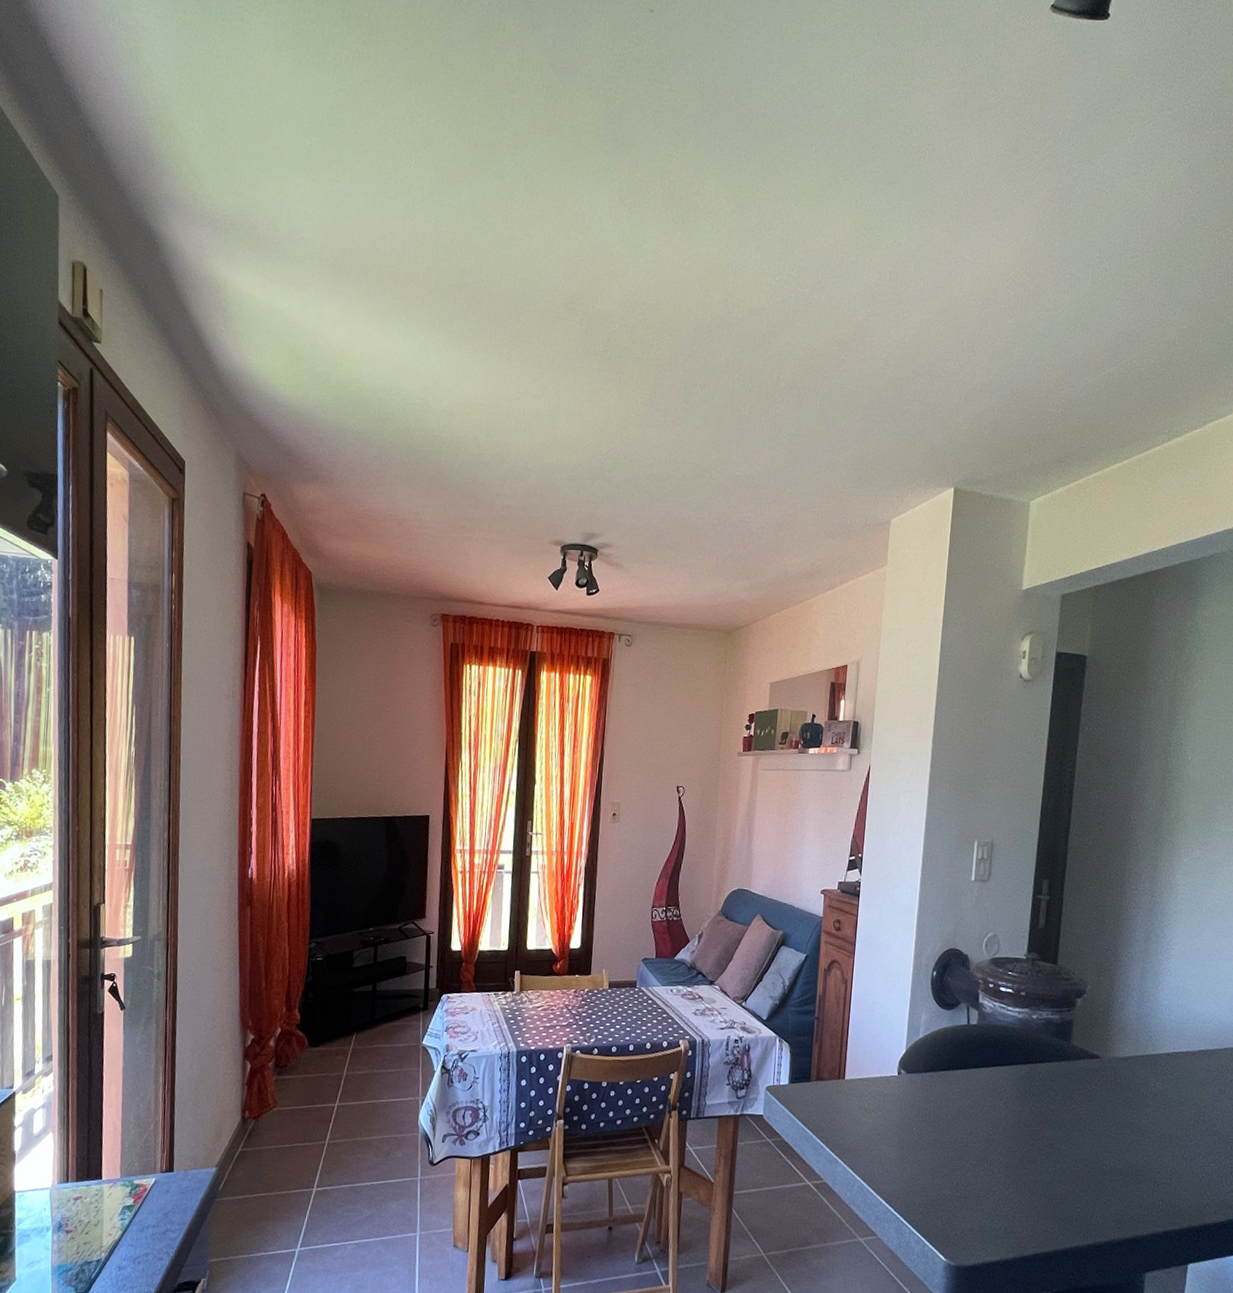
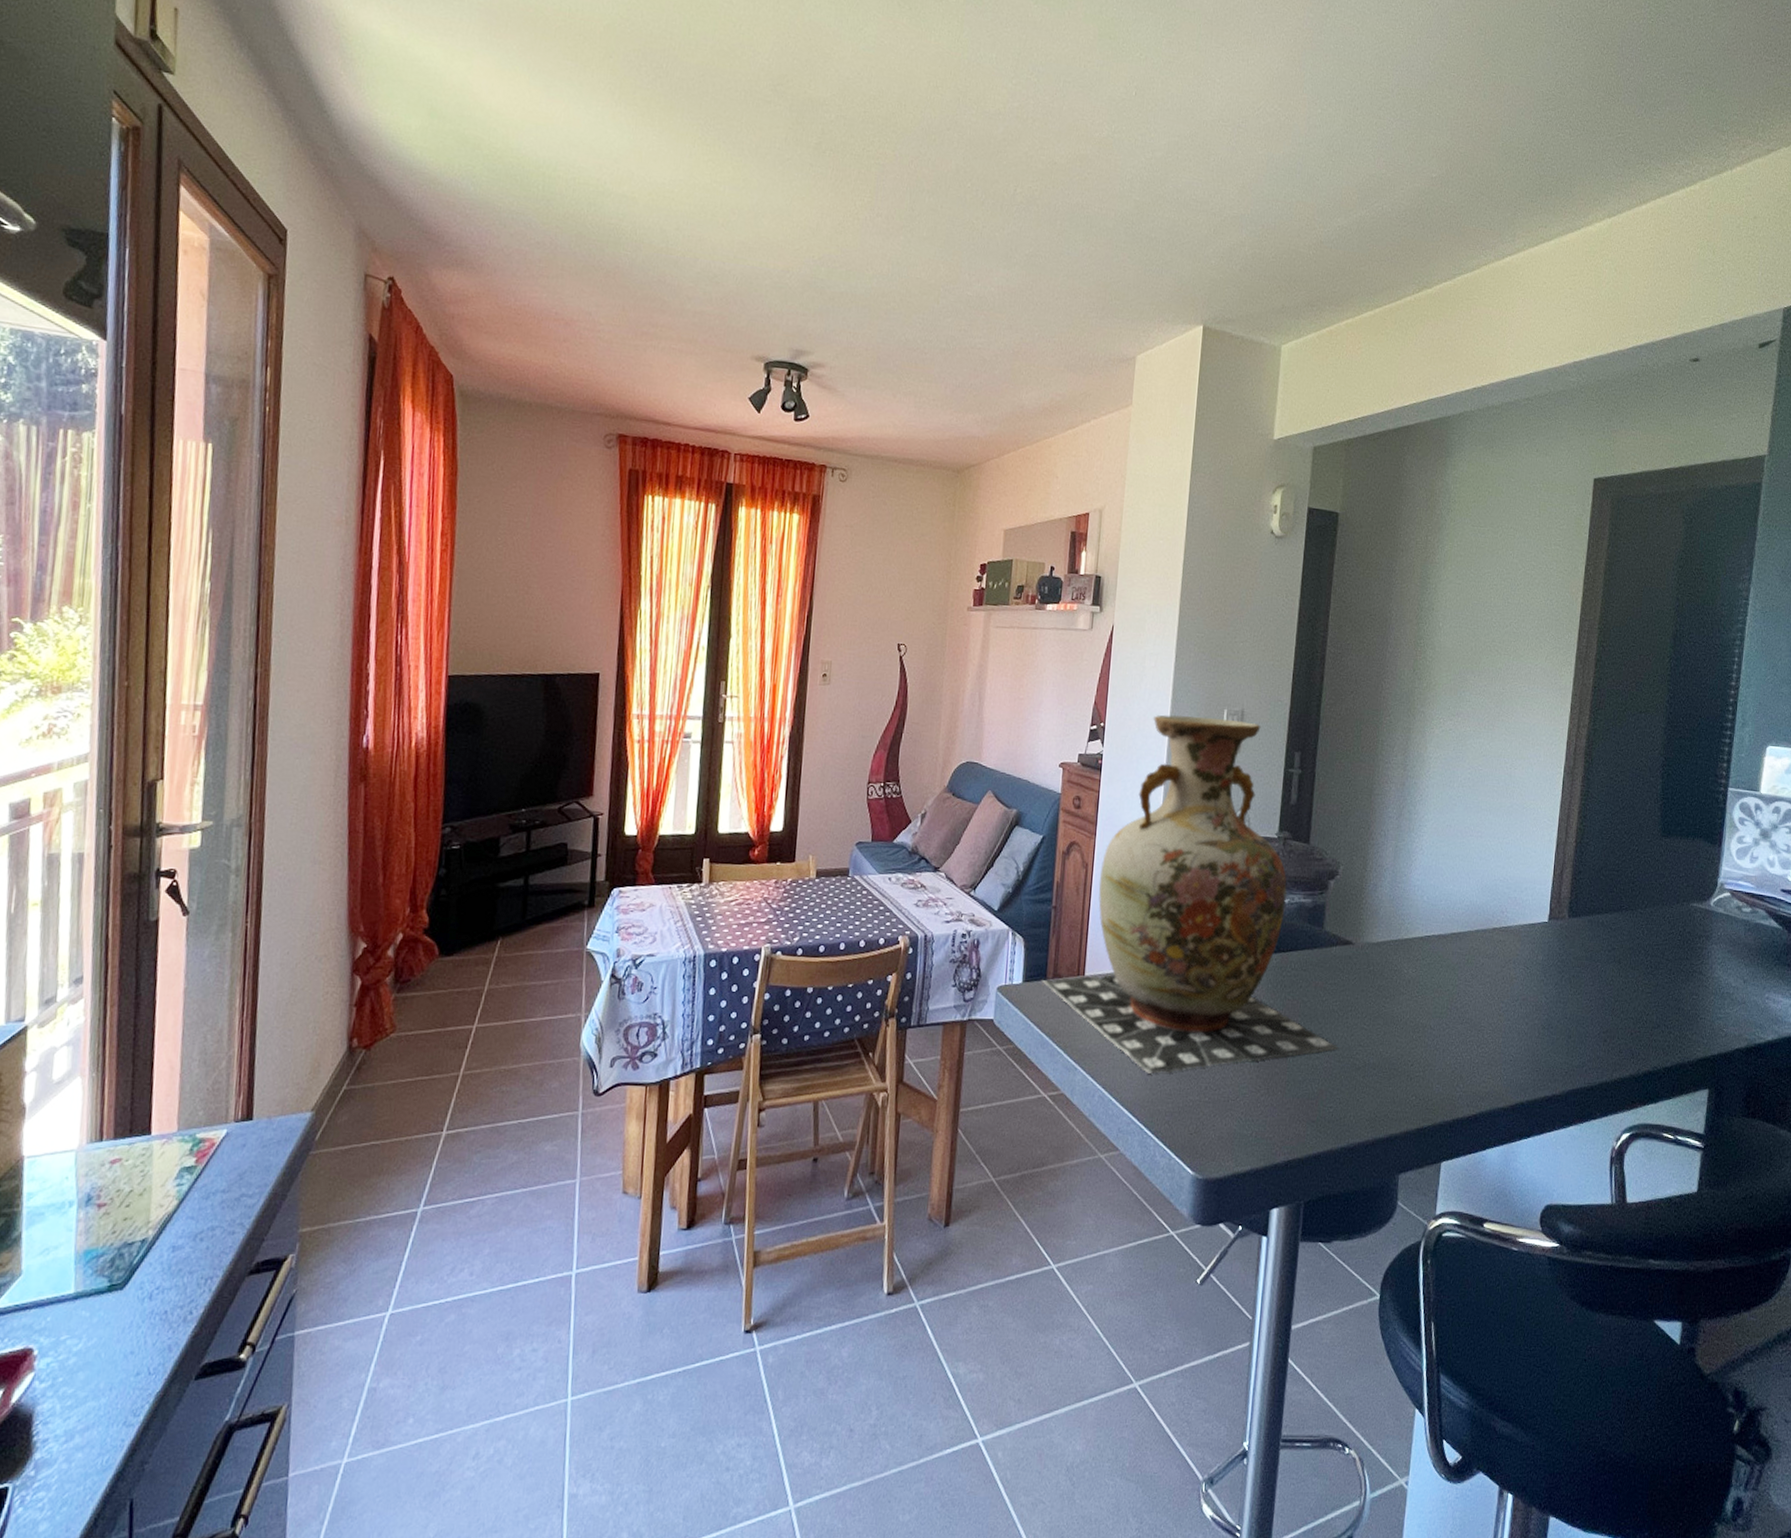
vase: none [806,846,1087,1169] -> present [1042,714,1340,1074]

